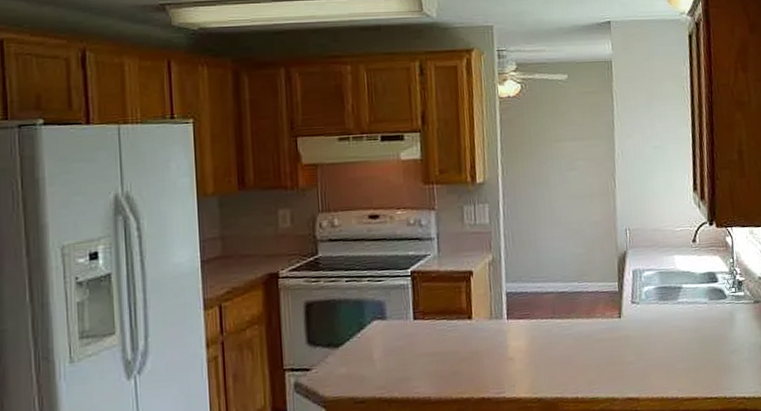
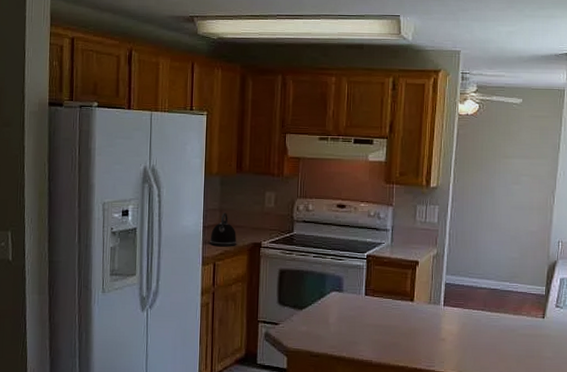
kettle: none [211,240,248,284] -> present [210,213,237,247]

